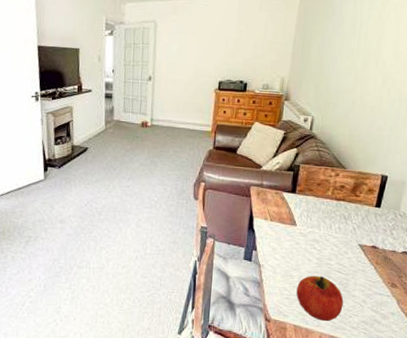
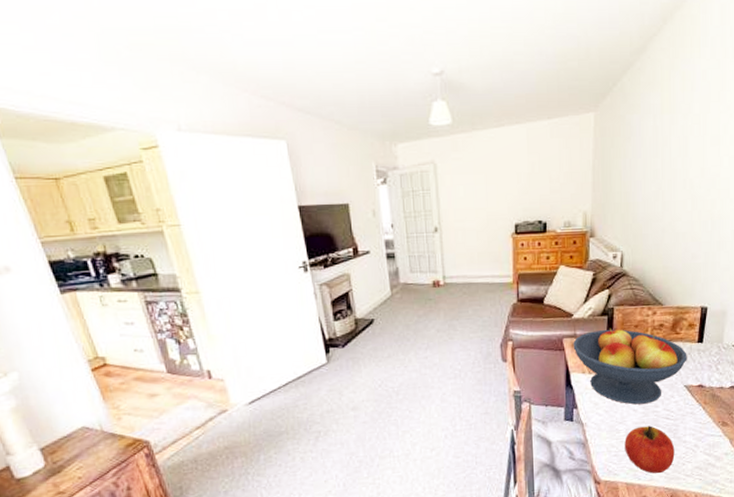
fruit bowl: none [259,182,364,256] -> present [573,327,687,405]

